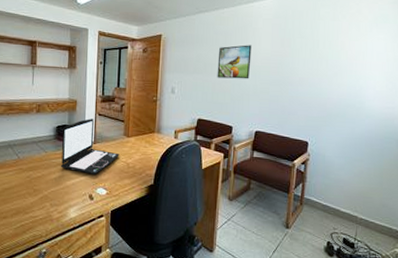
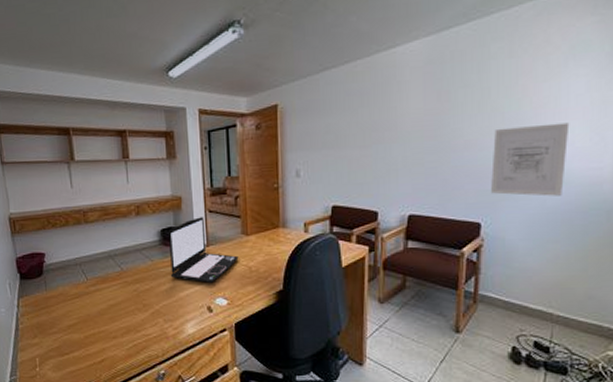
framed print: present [217,45,252,79] -> none [352,104,398,152]
wall art: none [317,71,373,126] -> present [491,122,570,197]

